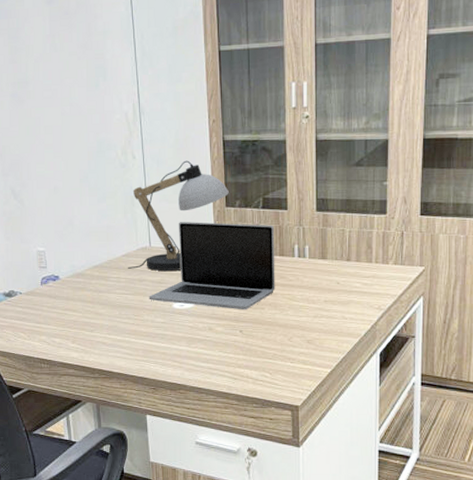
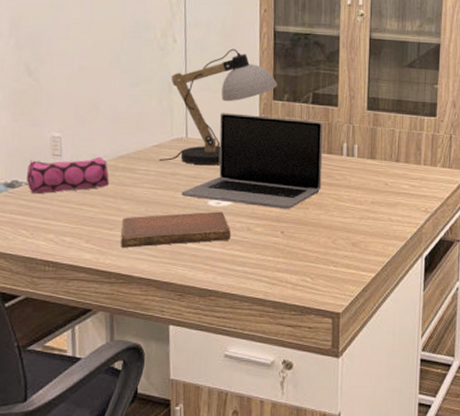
pencil case: none [20,267,87,301] -> present [26,157,109,194]
notebook: none [101,313,194,347] -> present [121,211,230,248]

